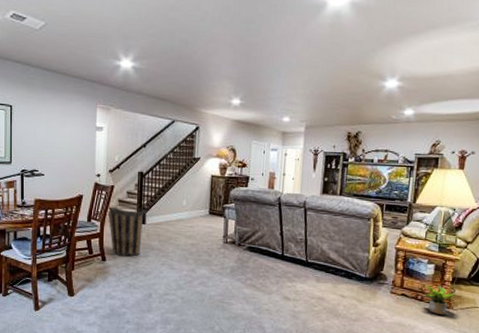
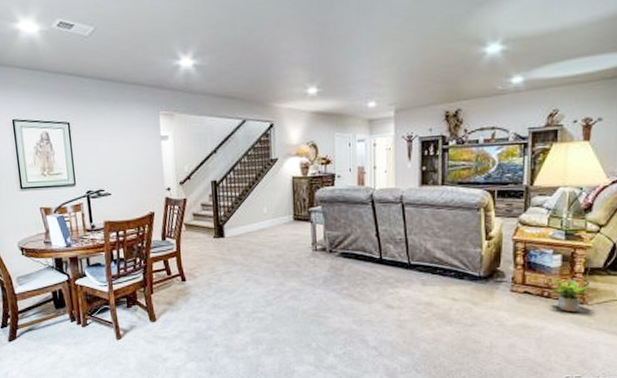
basket: present [108,206,148,257] -> none [183,220,226,275]

